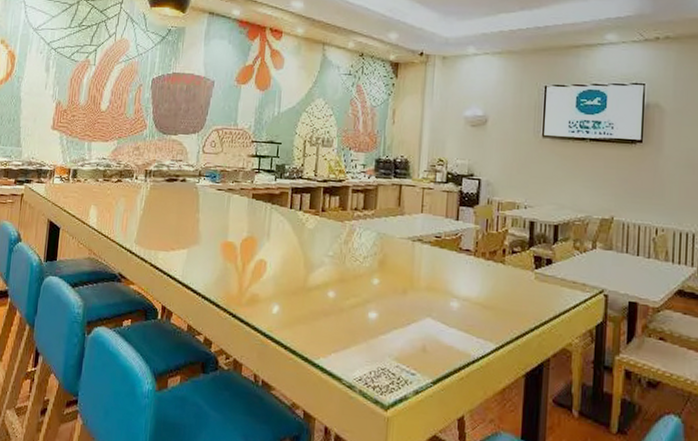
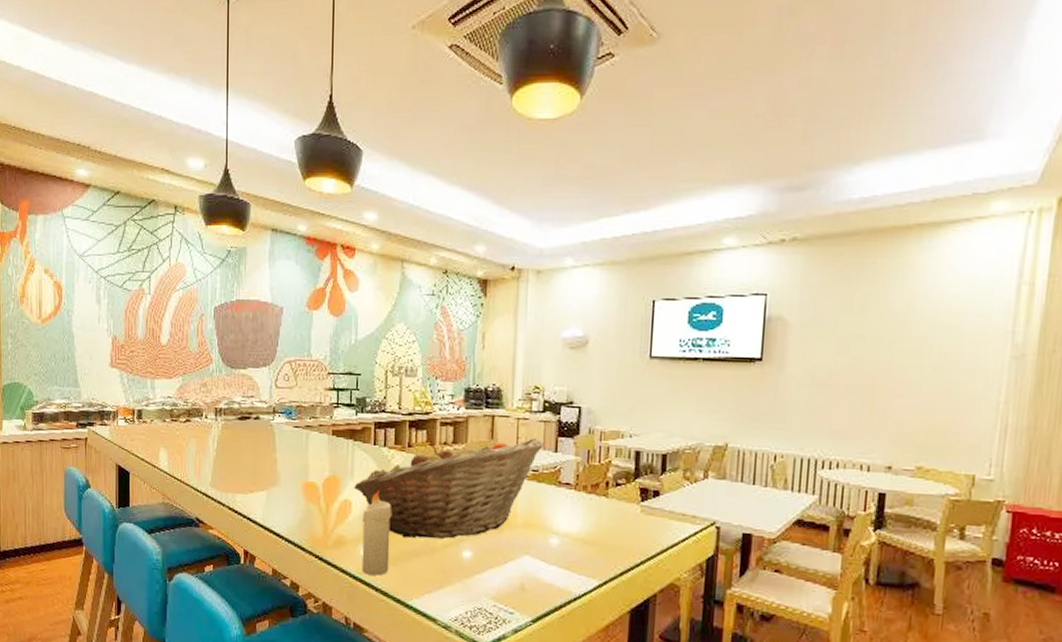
fruit basket: none [269,206,446,300] -> present [354,437,543,540]
candle: none [272,251,304,334] -> present [362,490,392,576]

